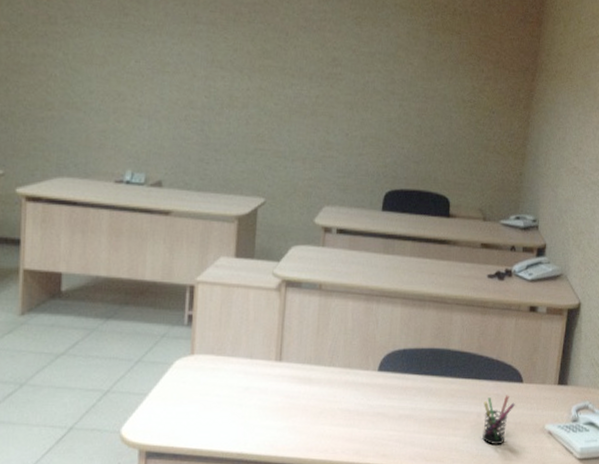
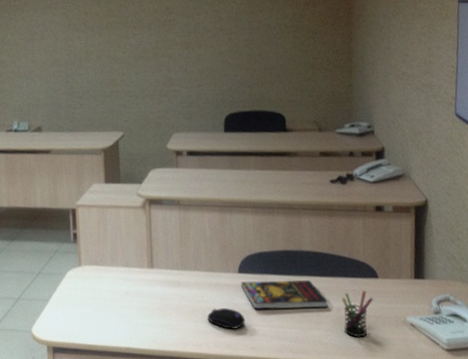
computer mouse: none [337,410,380,434] -> present [207,308,245,329]
book: none [379,381,470,413] -> present [241,280,328,310]

